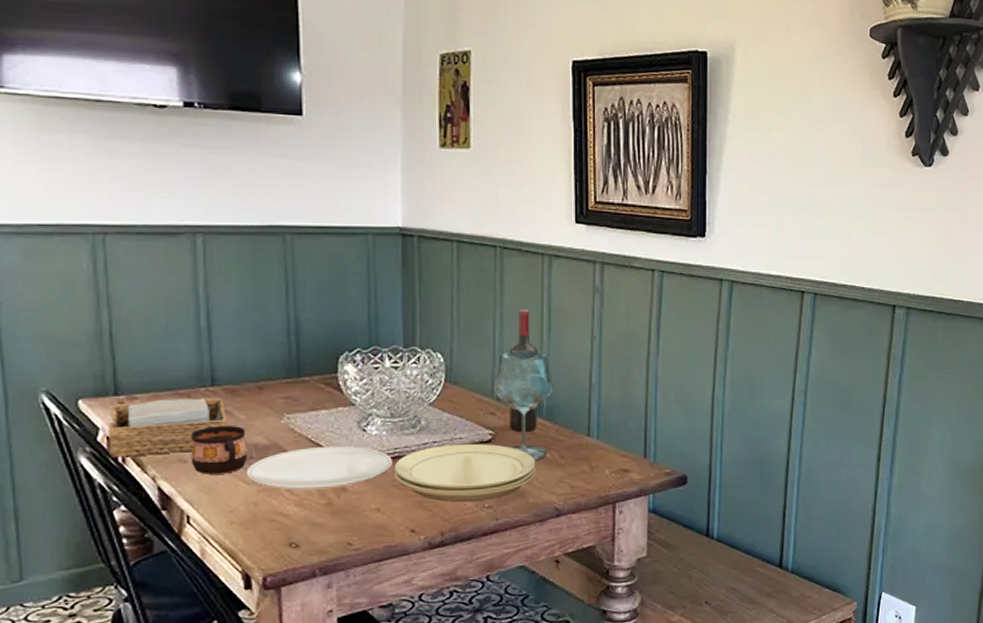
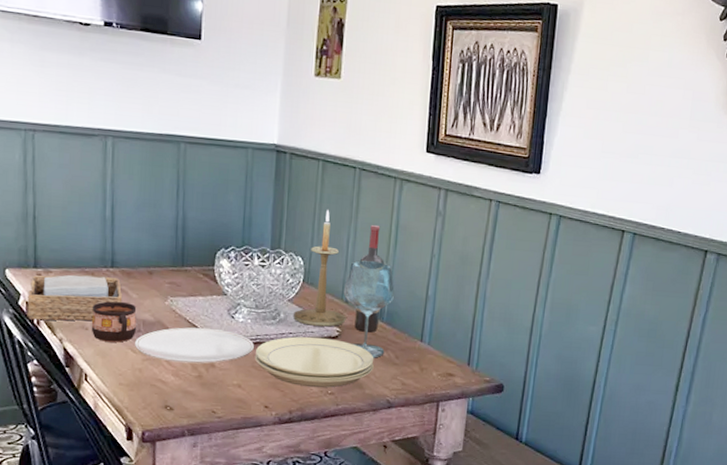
candlestick: none [437,297,499,431] -> present [294,210,346,327]

